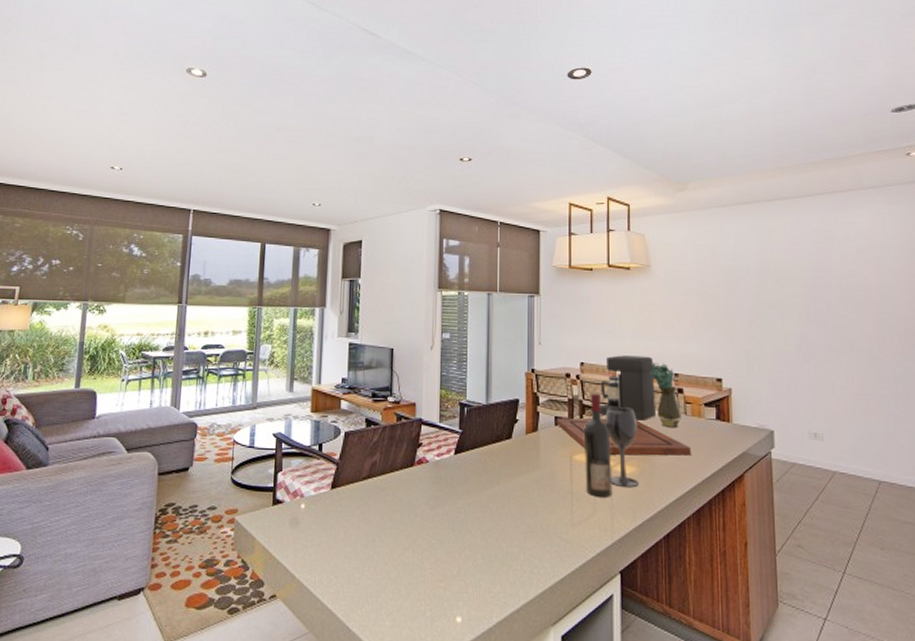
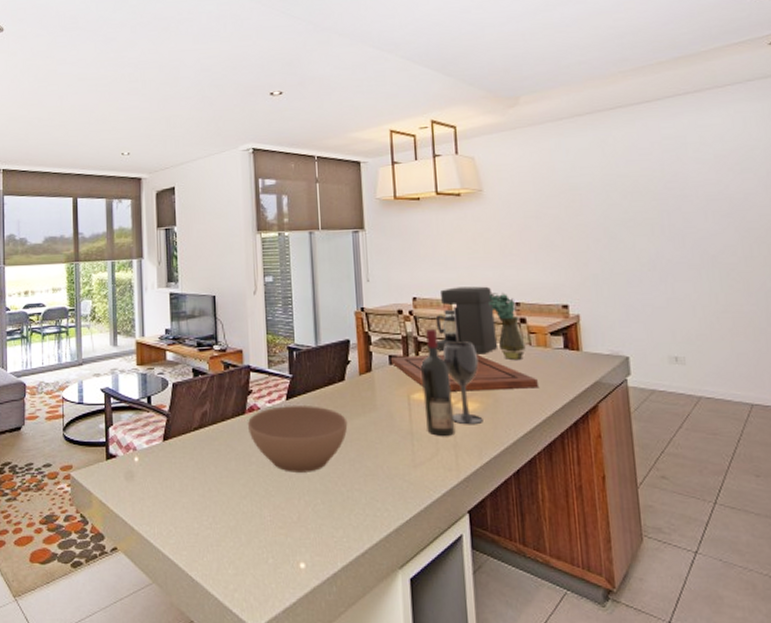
bowl: none [415,460,512,527] -> present [247,406,348,473]

